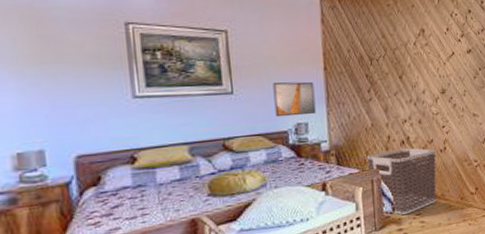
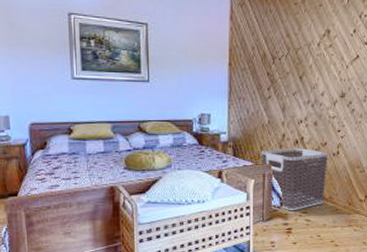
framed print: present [273,81,316,117] -> none [183,73,218,107]

